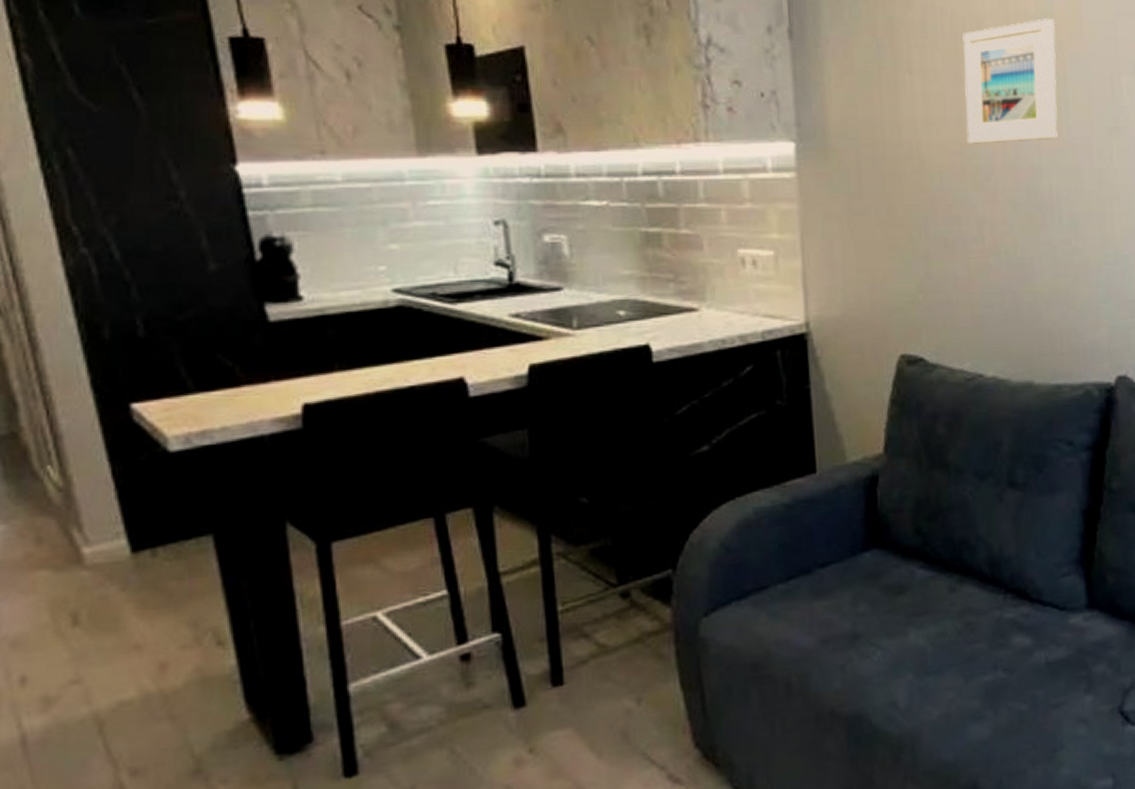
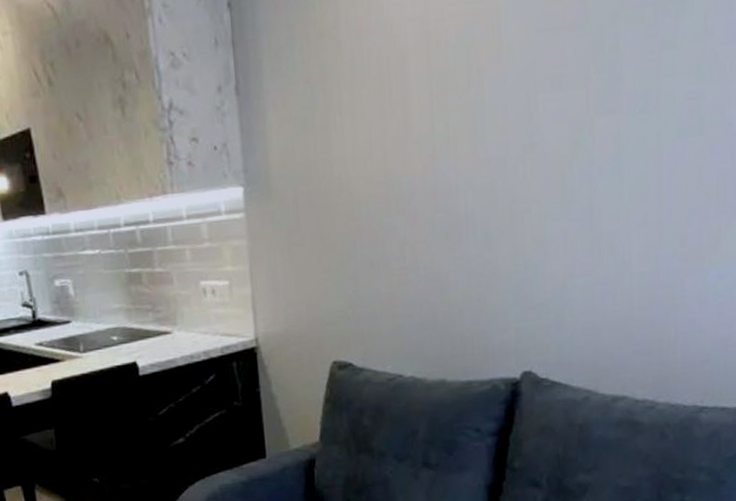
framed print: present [962,18,1058,144] -> none [387,45,475,174]

